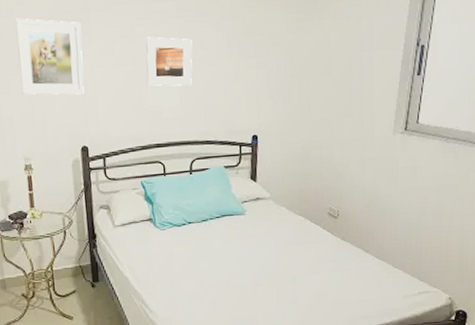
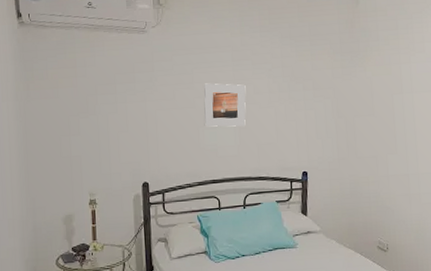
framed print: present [15,18,84,95] -> none [88,68,147,136]

